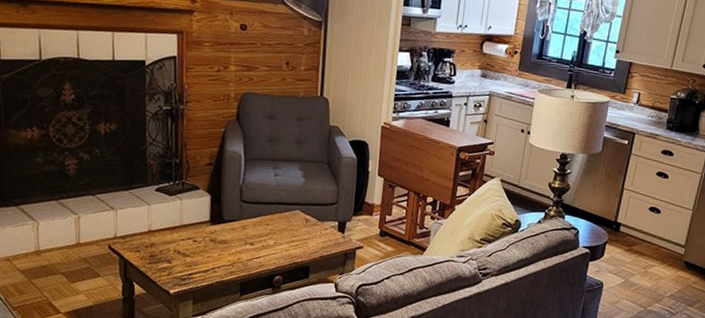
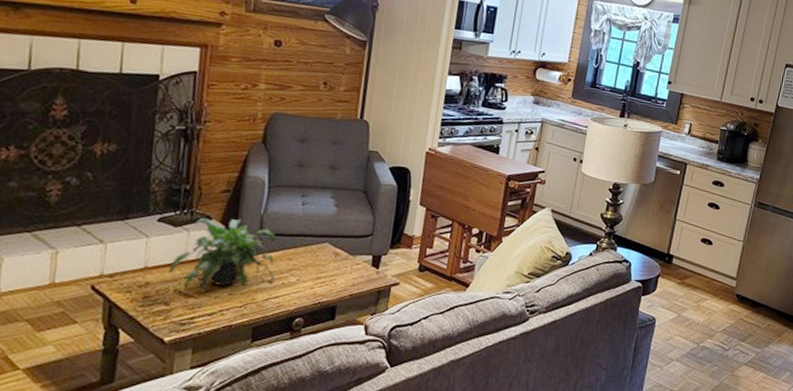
potted plant: none [169,187,256,252] -> present [169,217,276,292]

